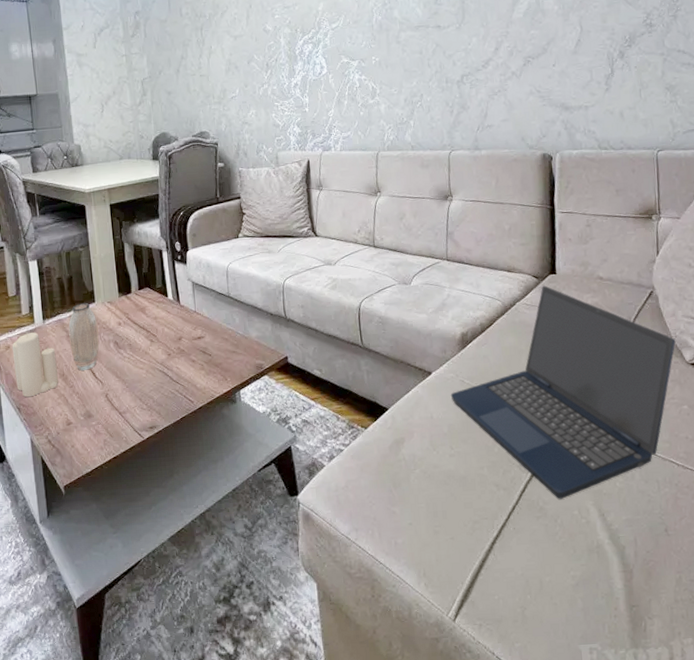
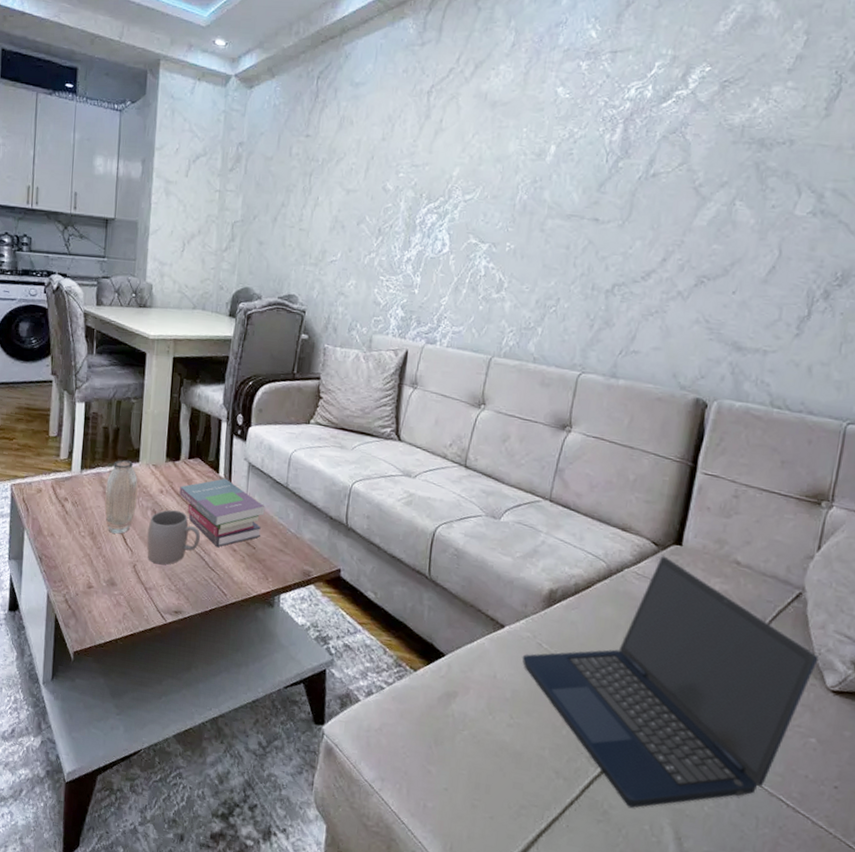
candle: present [12,331,58,398] -> none [42,477,89,549]
mug: none [113,337,161,389] -> present [146,509,200,565]
books: none [135,300,214,361] -> present [179,478,265,547]

